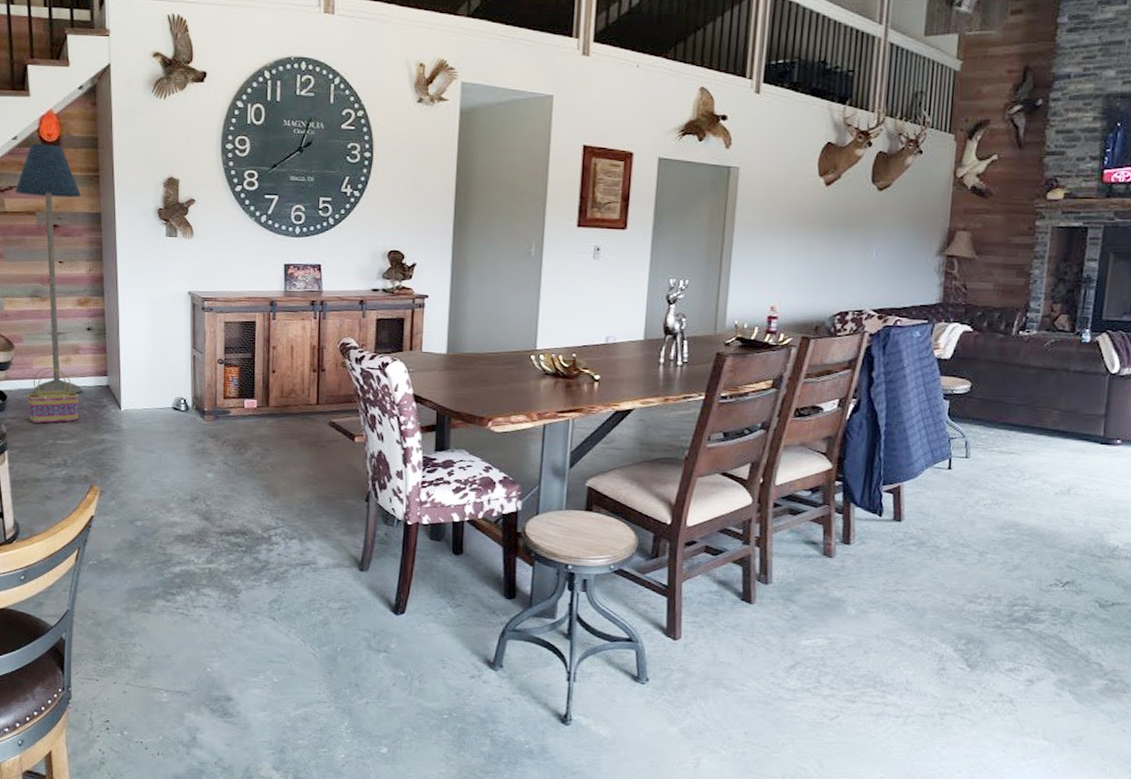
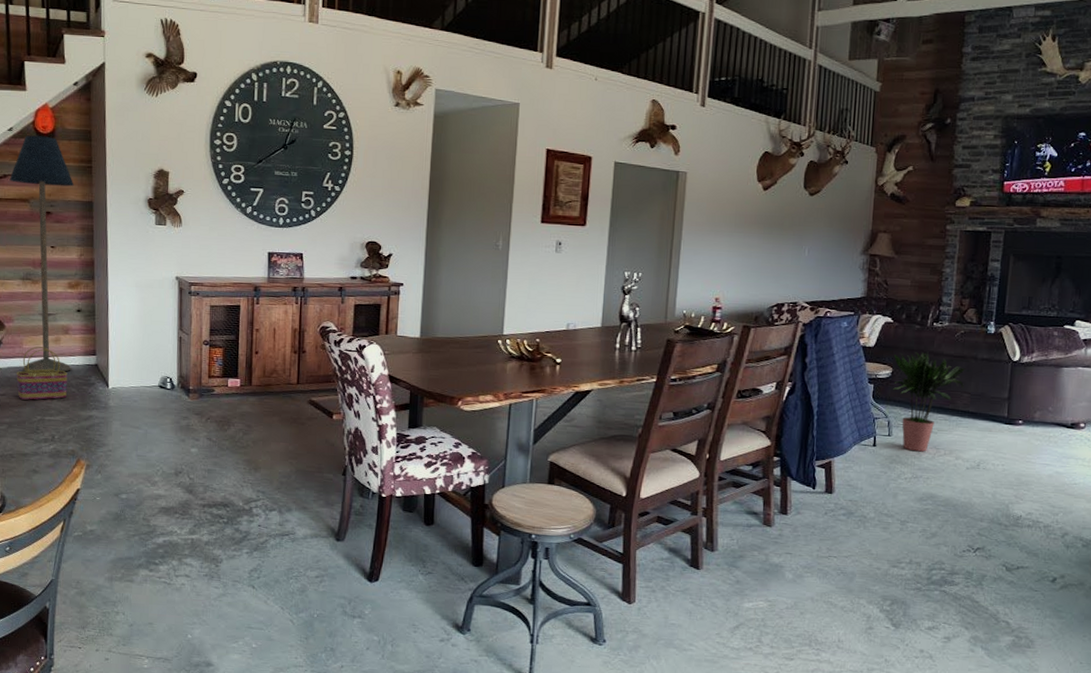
potted plant: none [972,364,1057,476] -> present [893,352,967,452]

